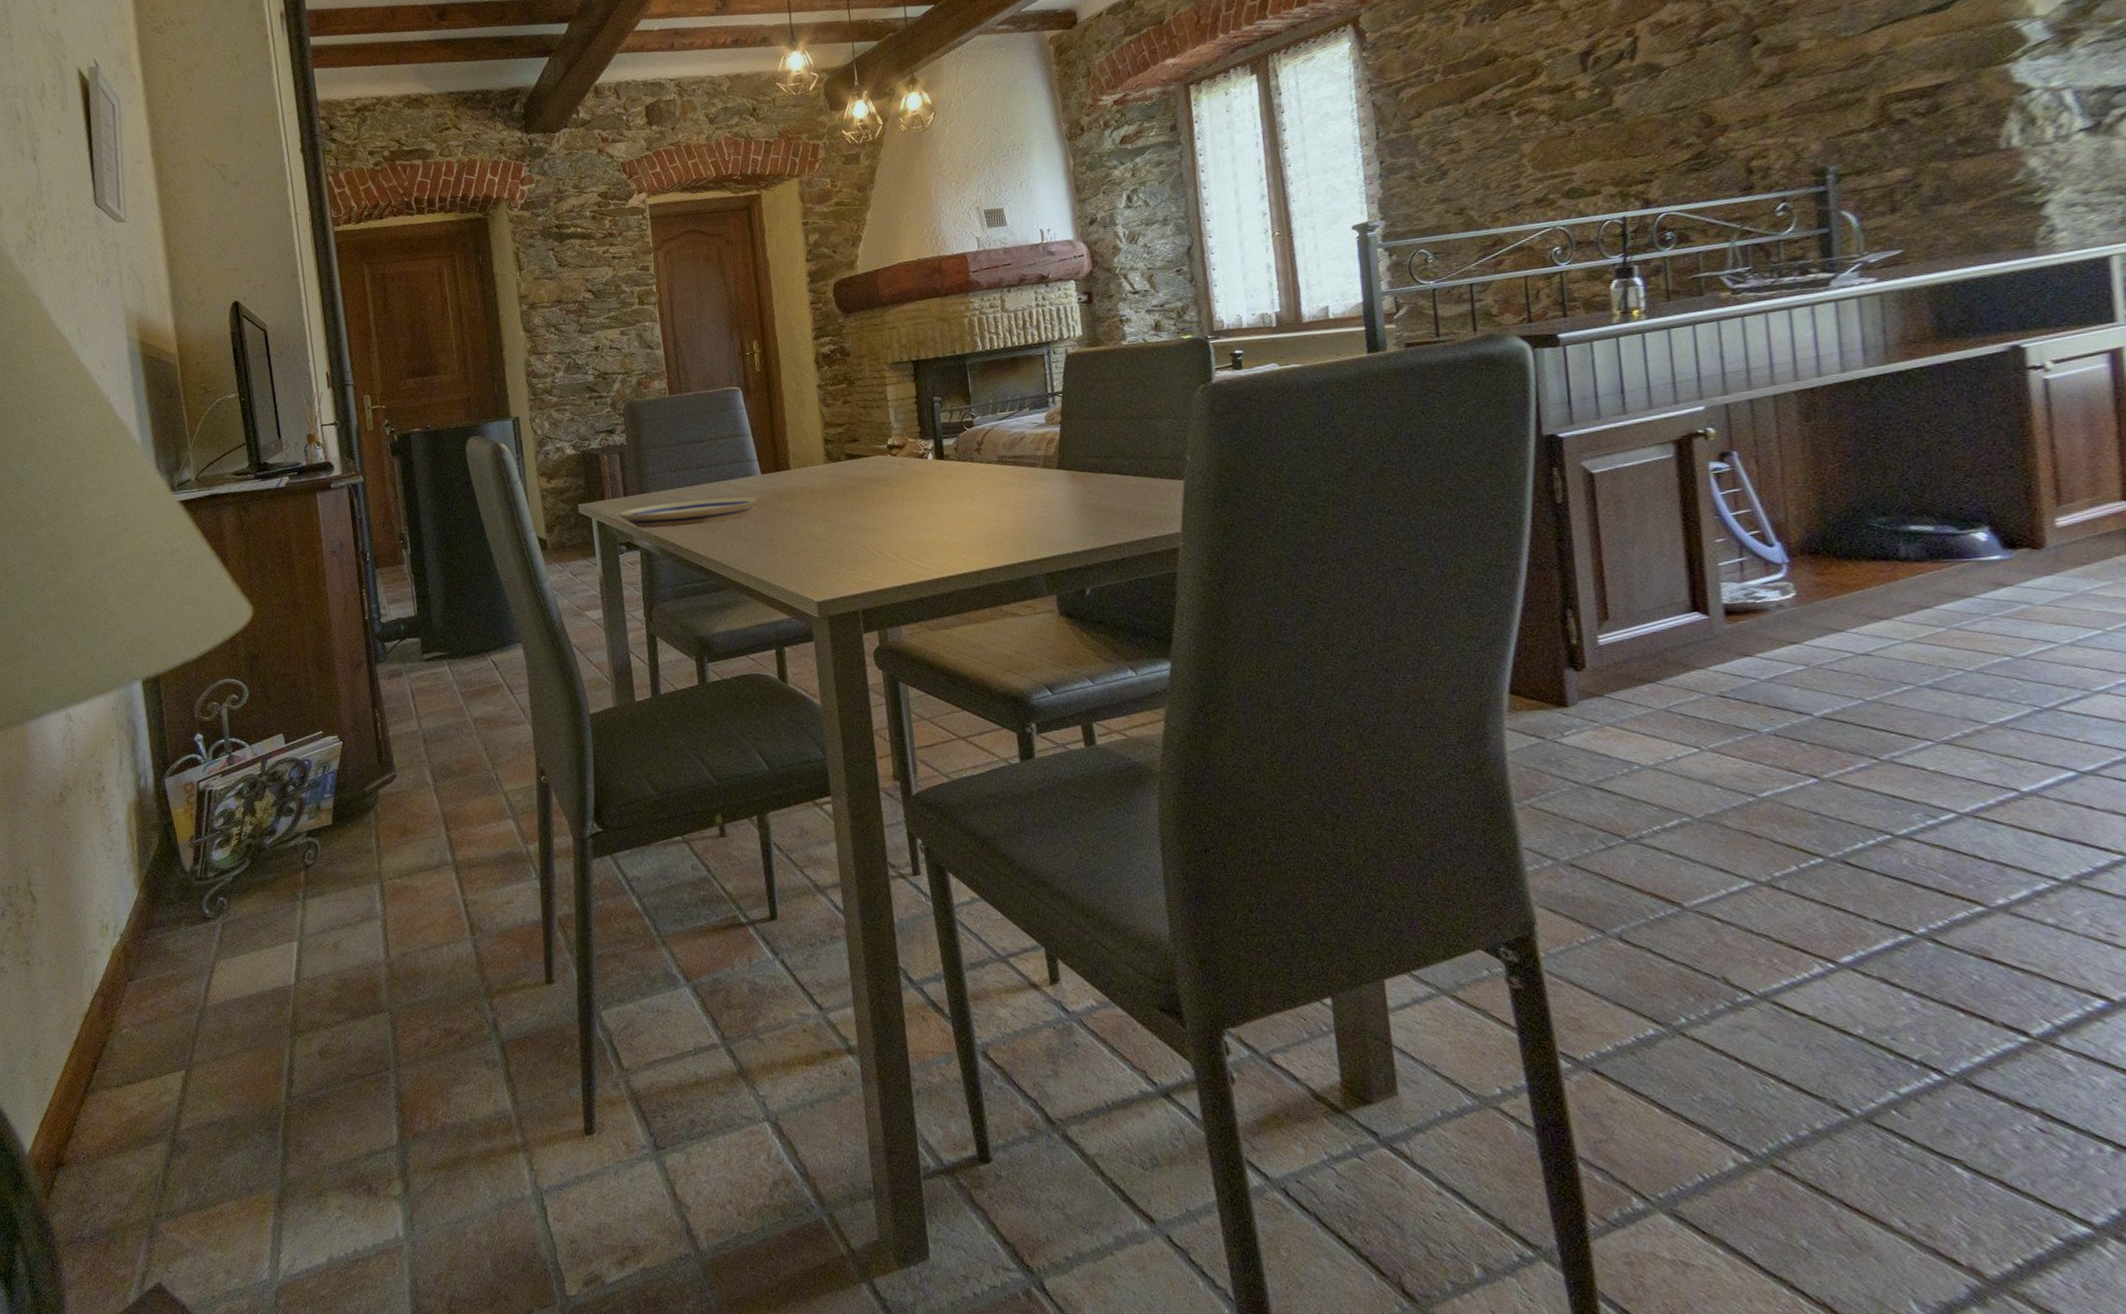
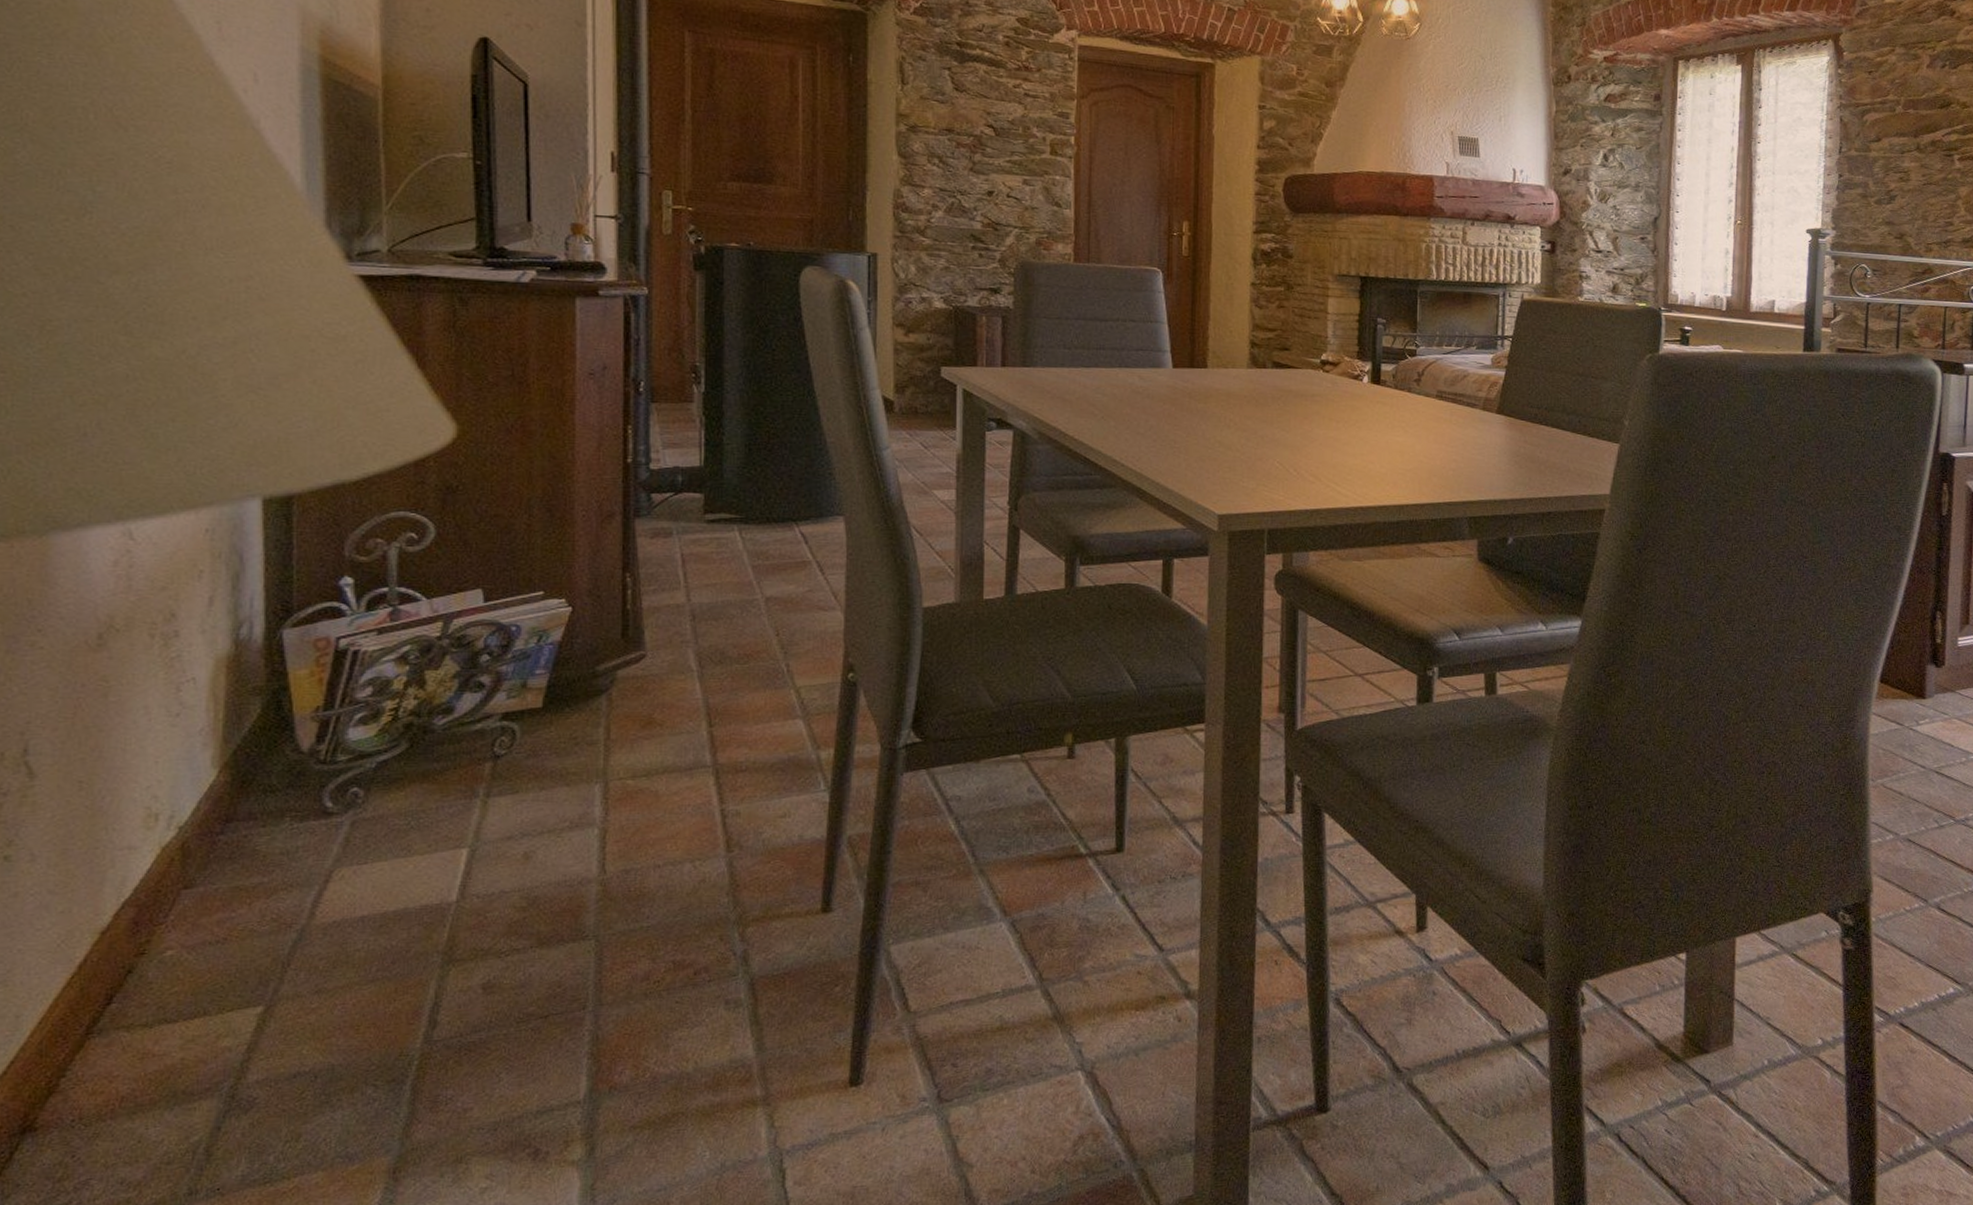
plate: present [618,496,760,528] -> none [991,381,1168,412]

